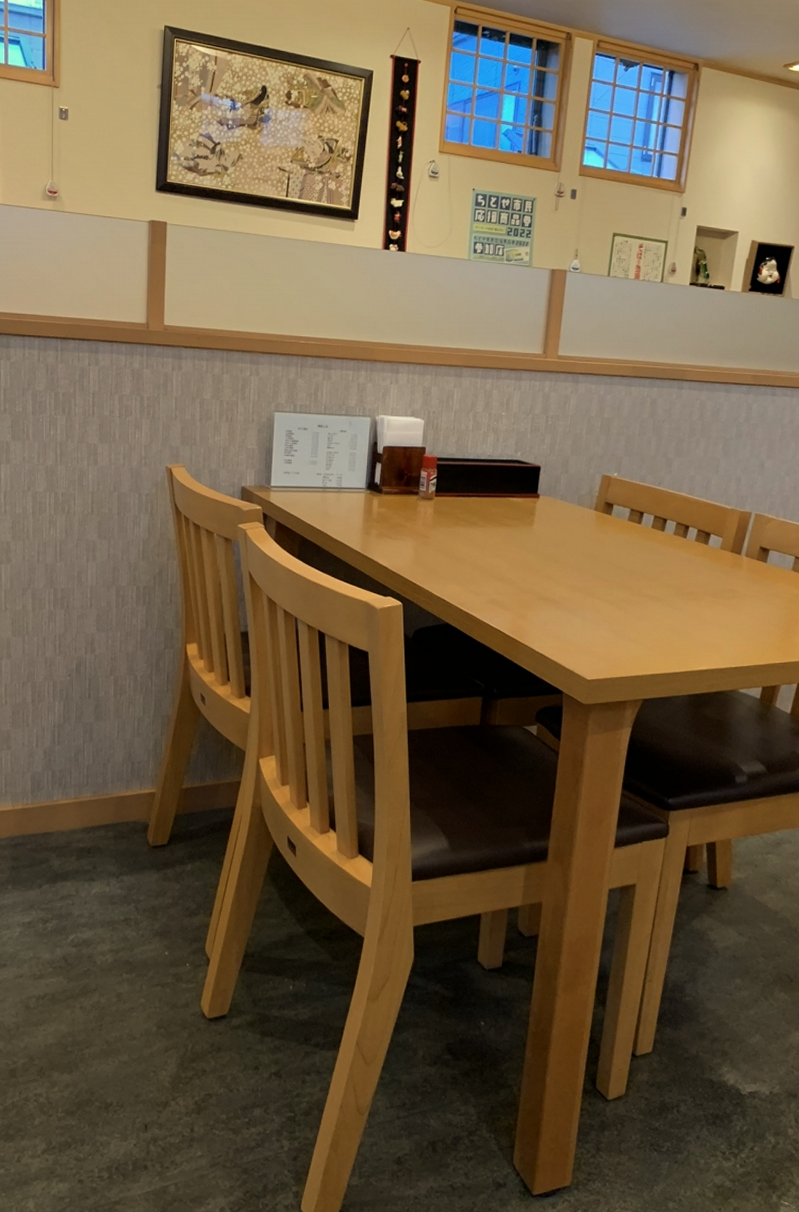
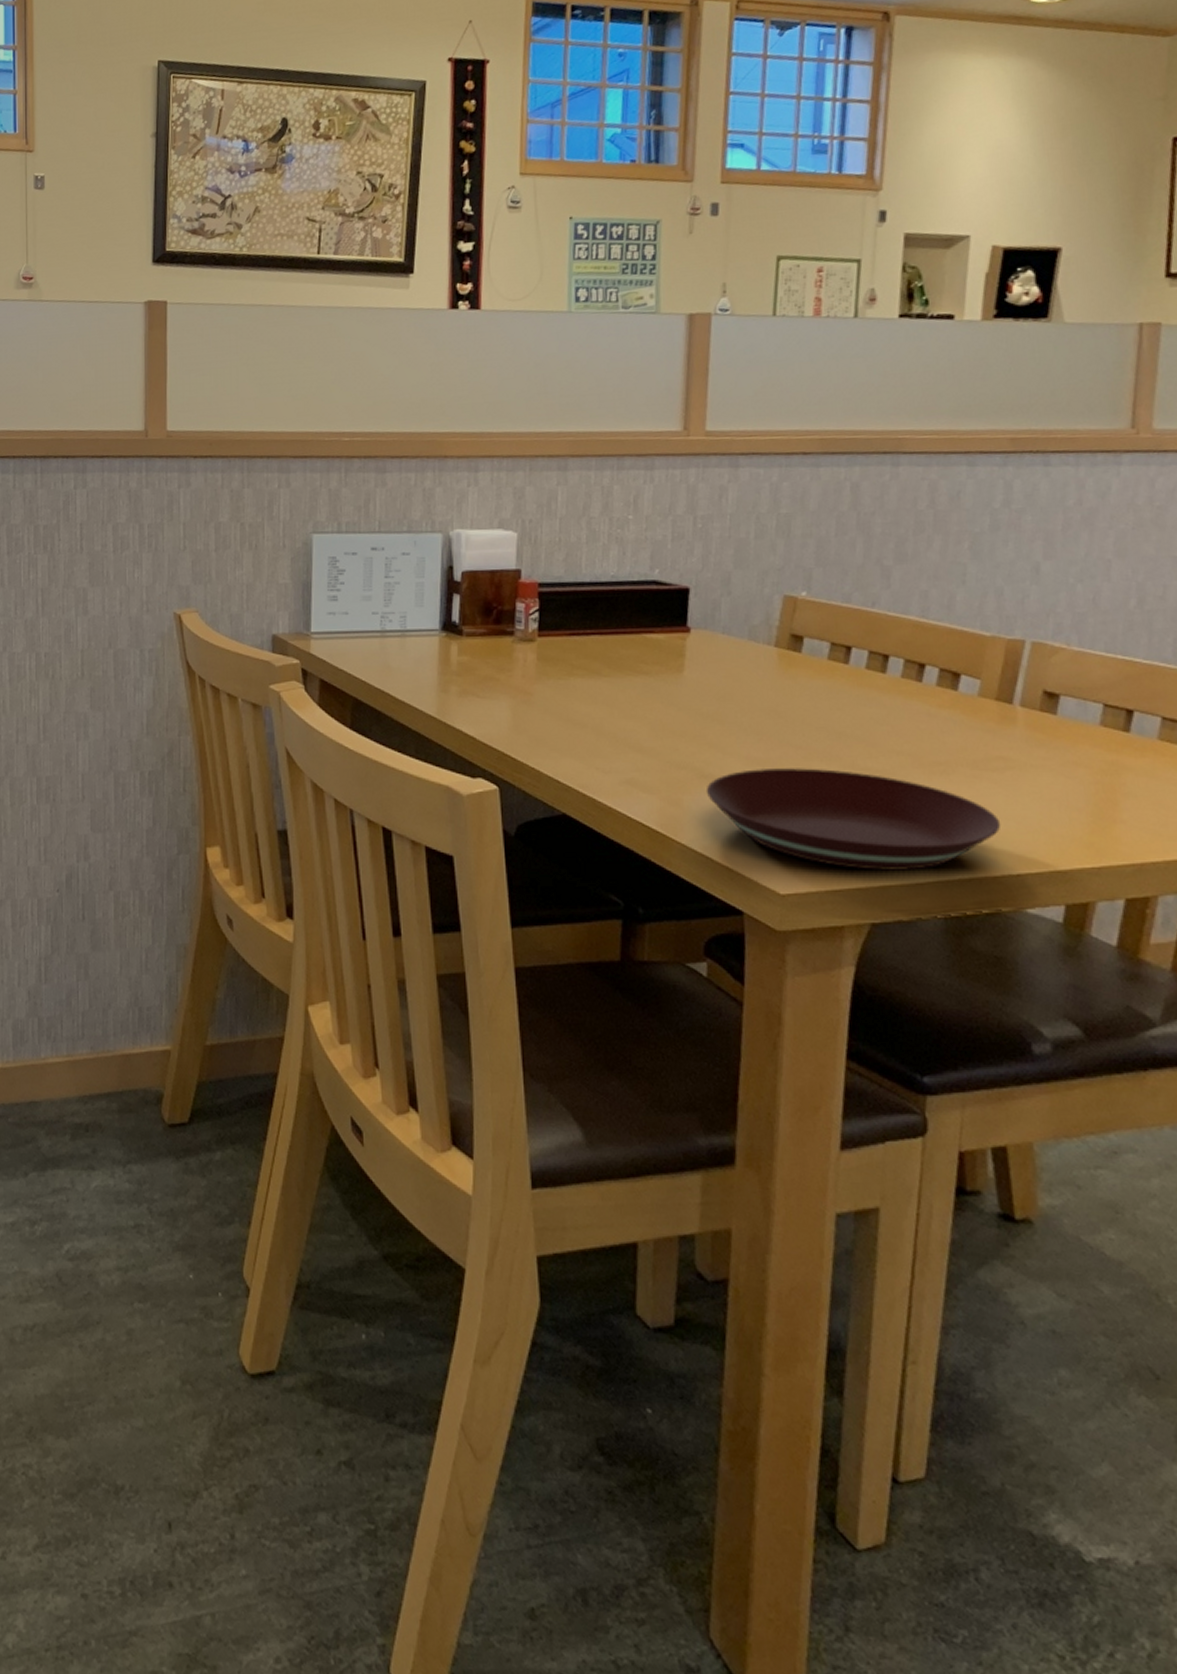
plate: none [543,594,728,664] -> present [705,768,1001,871]

